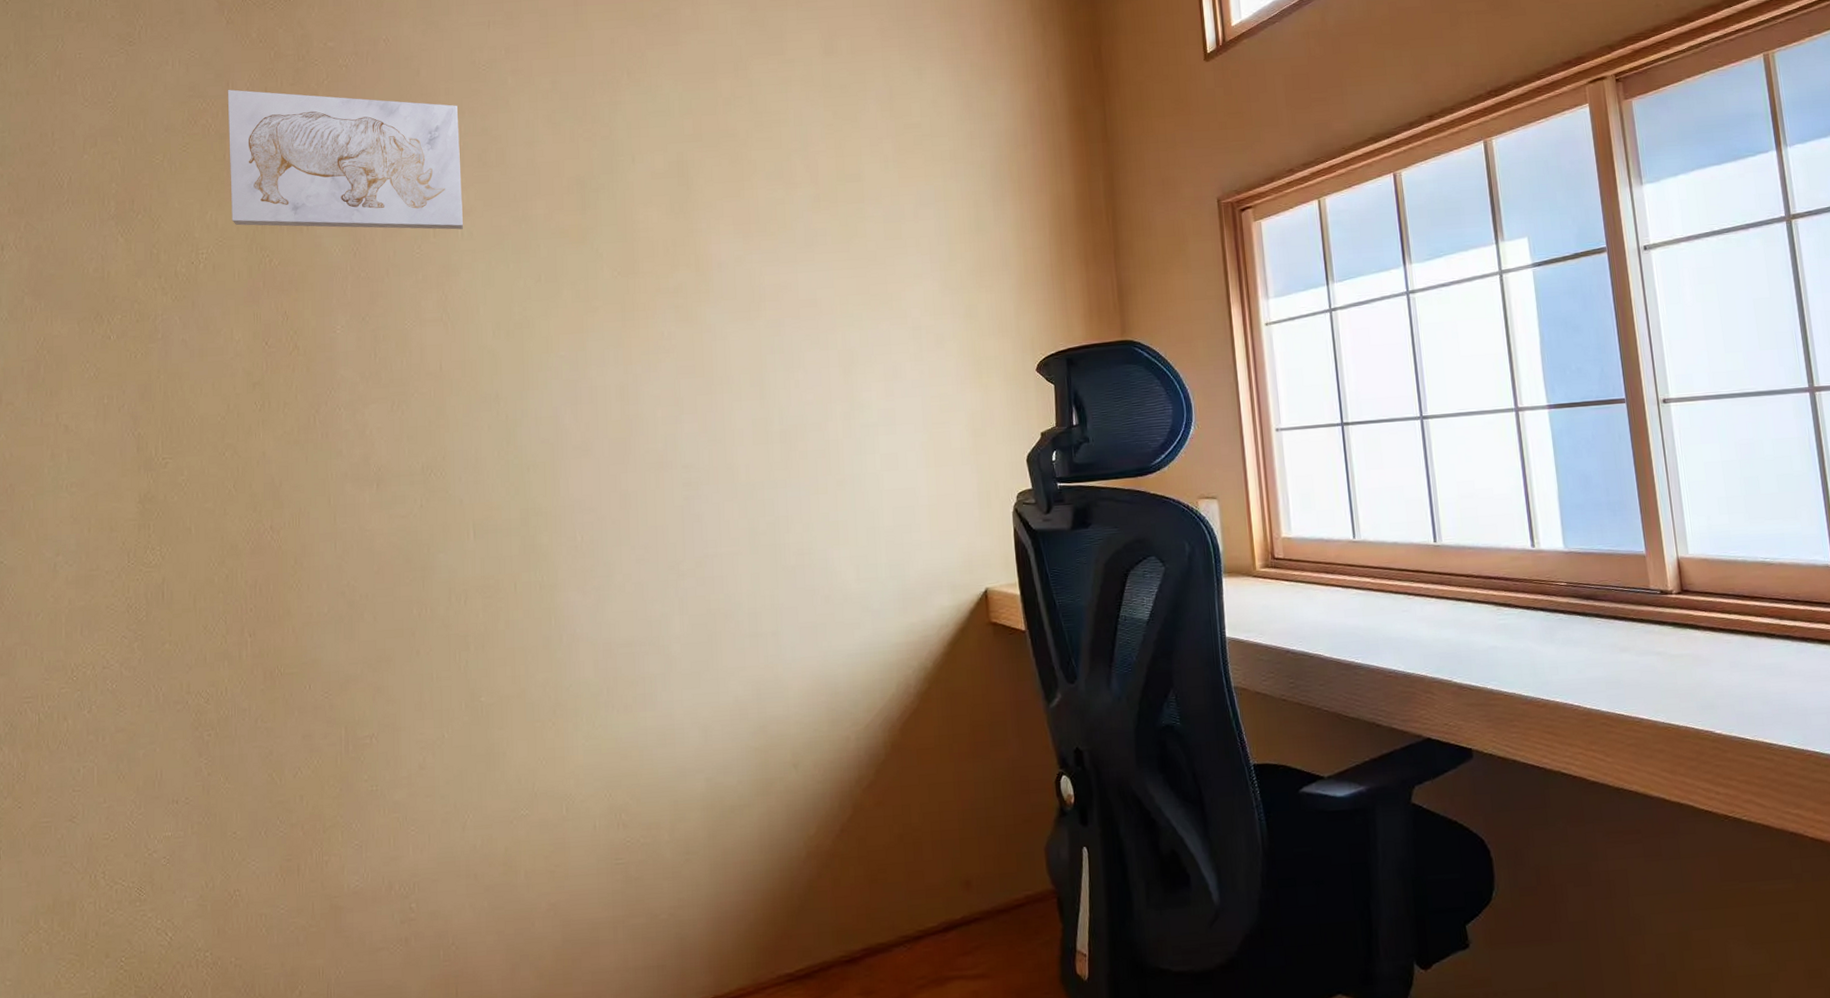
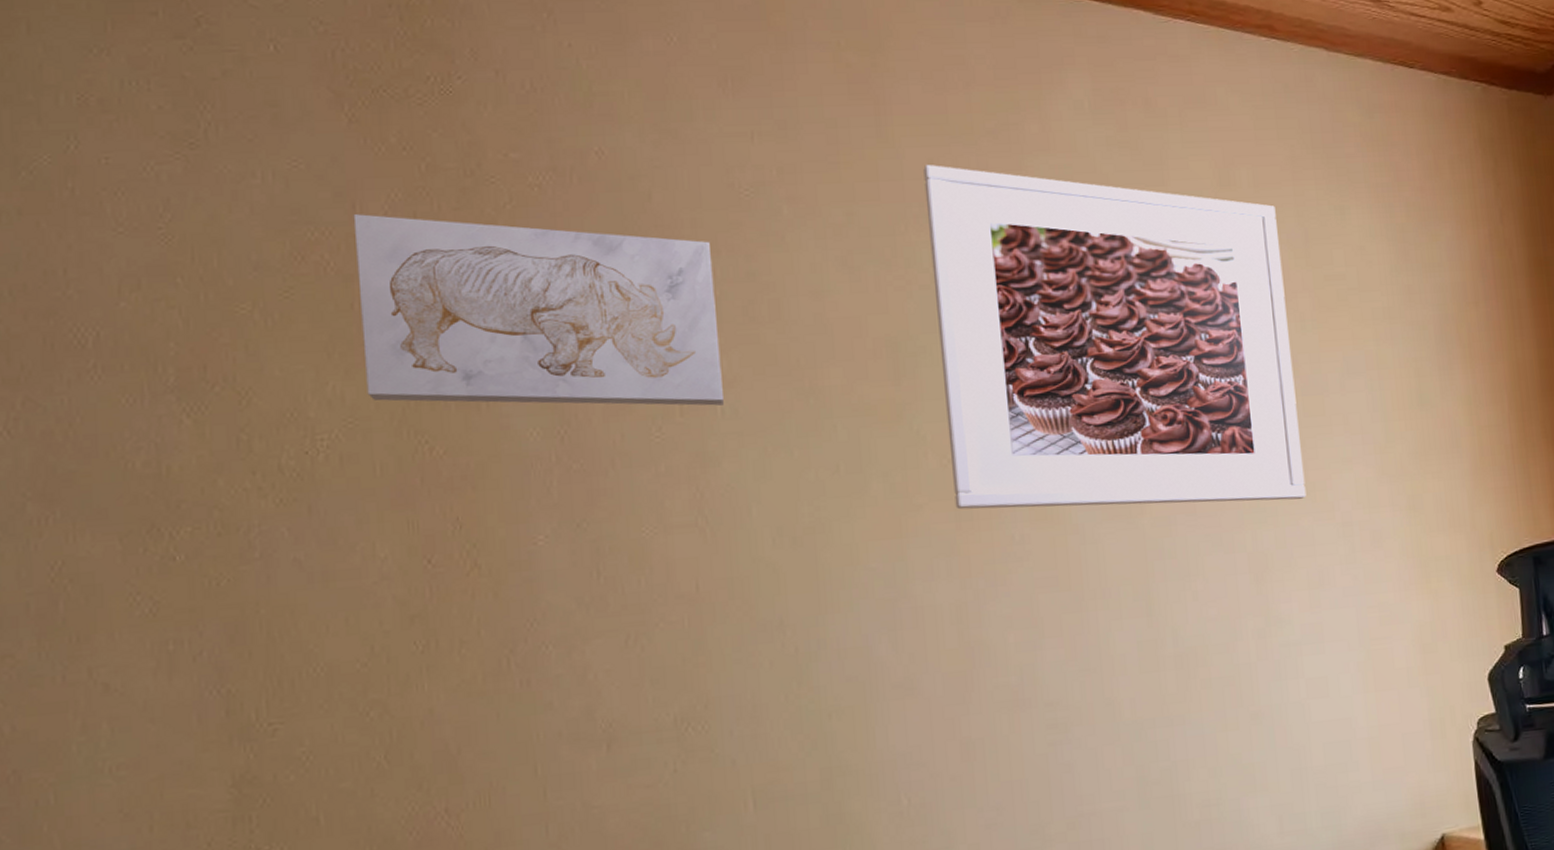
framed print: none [607,43,885,311] -> present [923,165,1307,510]

